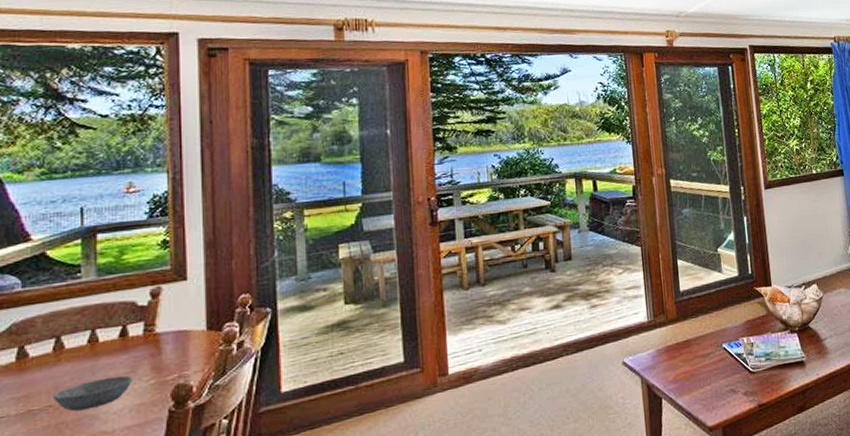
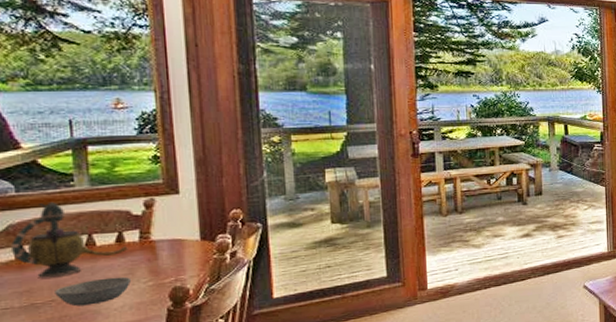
teapot: none [11,295,131,381] -> present [10,201,128,278]

